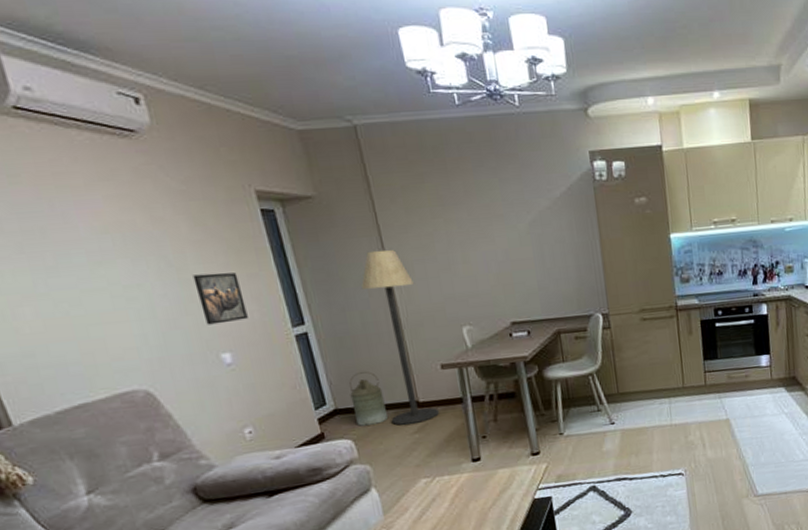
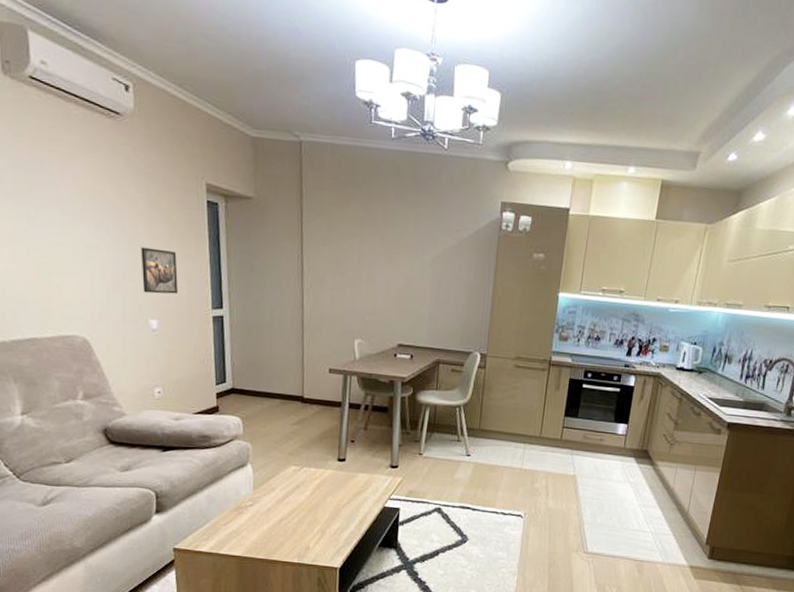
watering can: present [349,371,388,426] -> none [247,360,275,409]
floor lamp: present [361,249,439,426] -> none [276,255,321,416]

